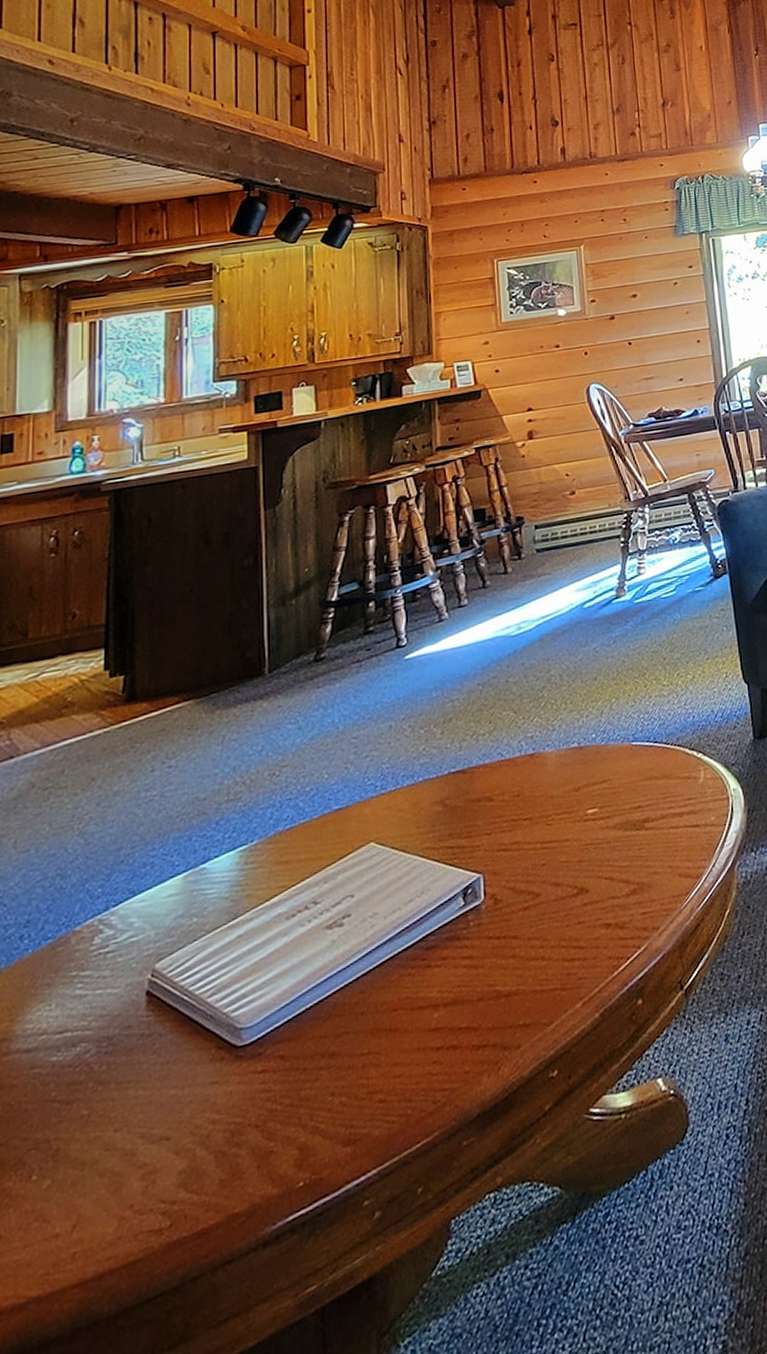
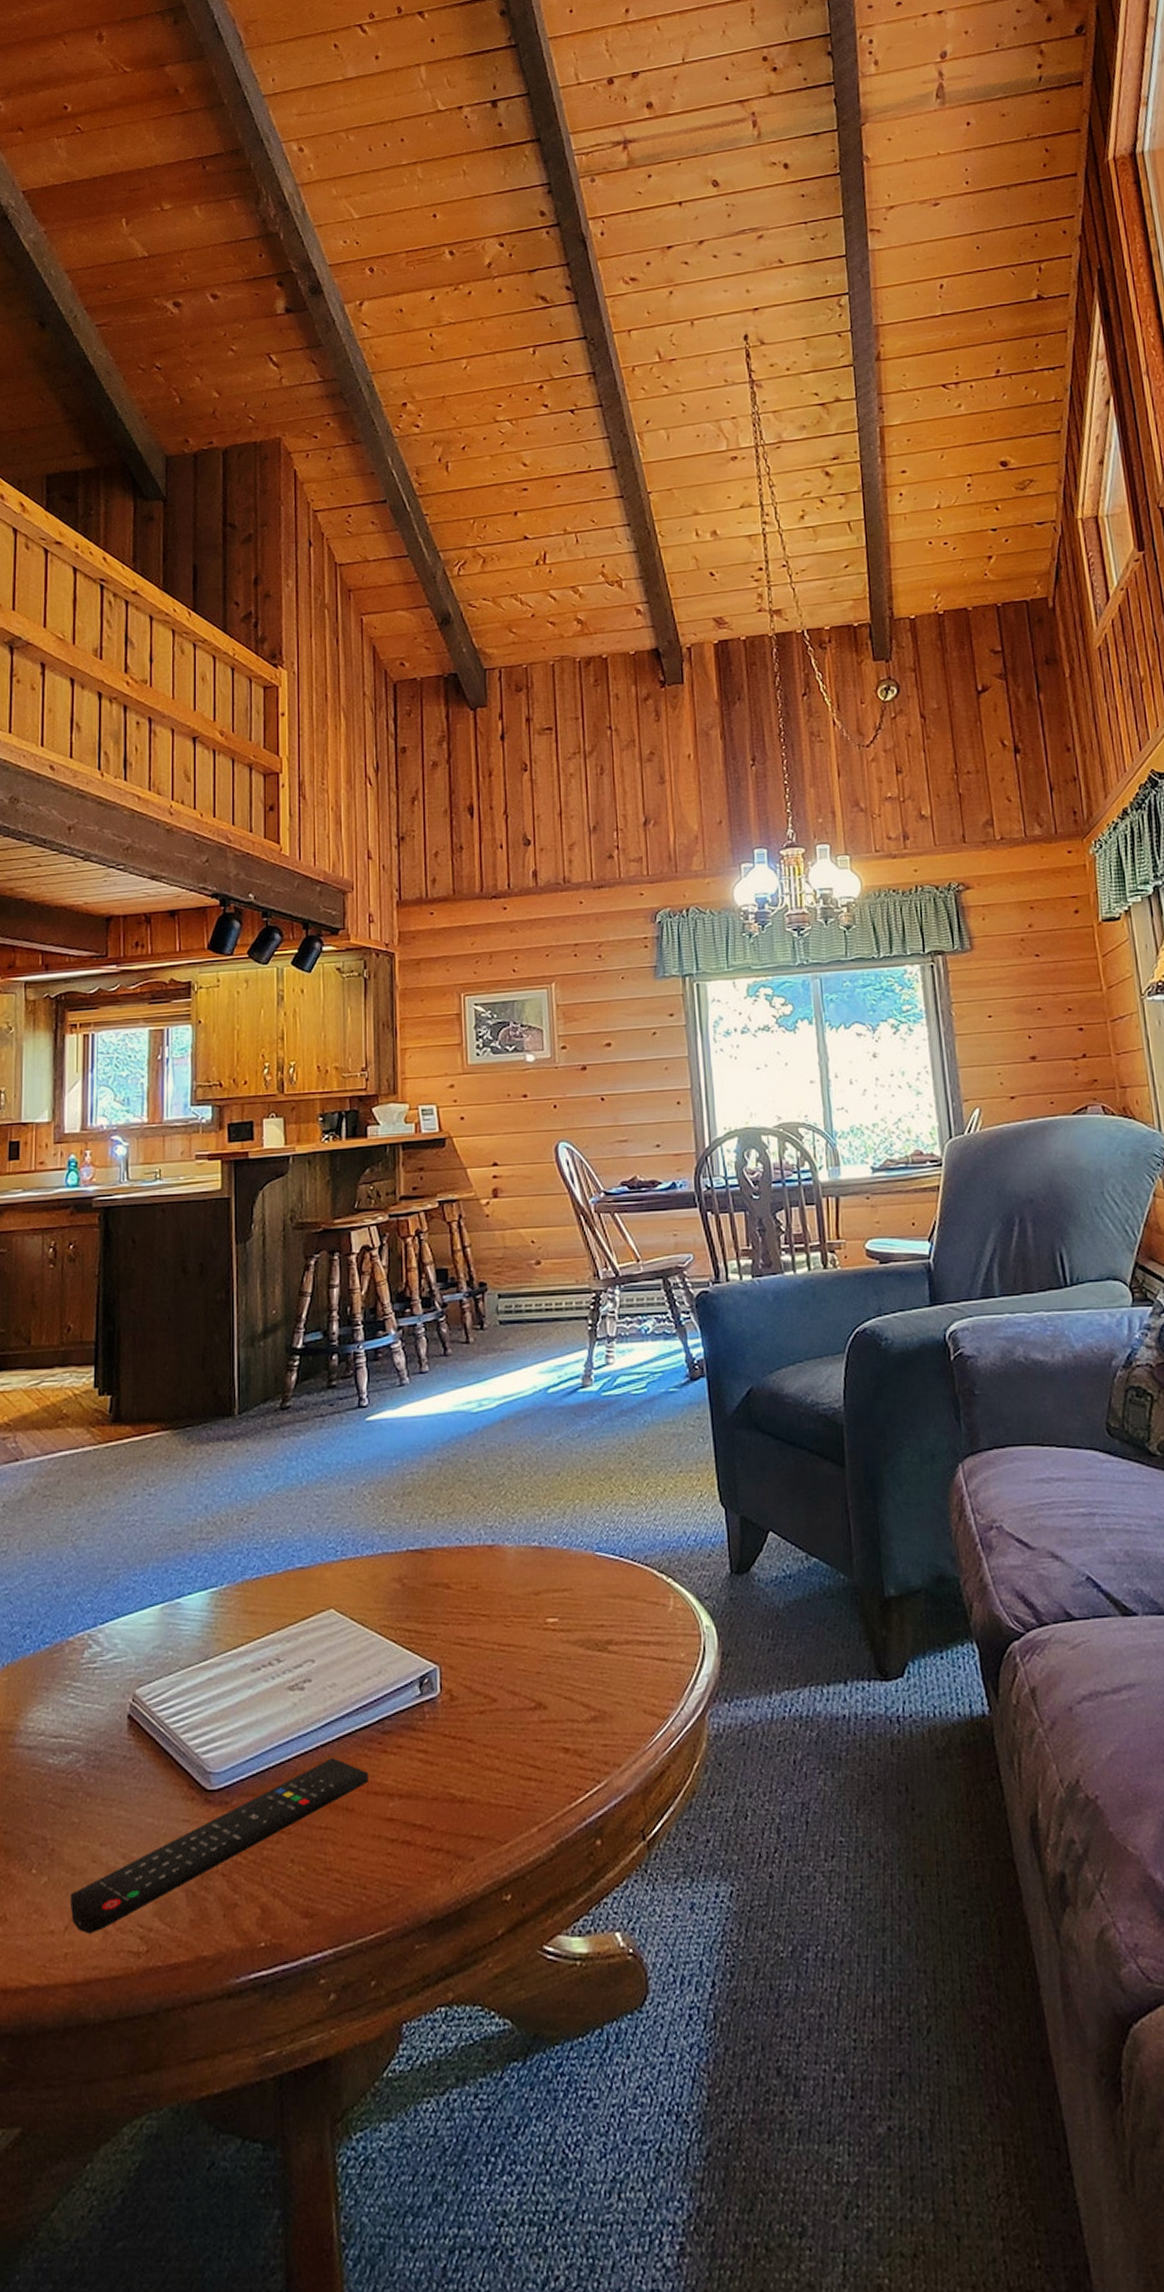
remote control: none [78,983,412,1227] -> present [69,1757,368,1935]

